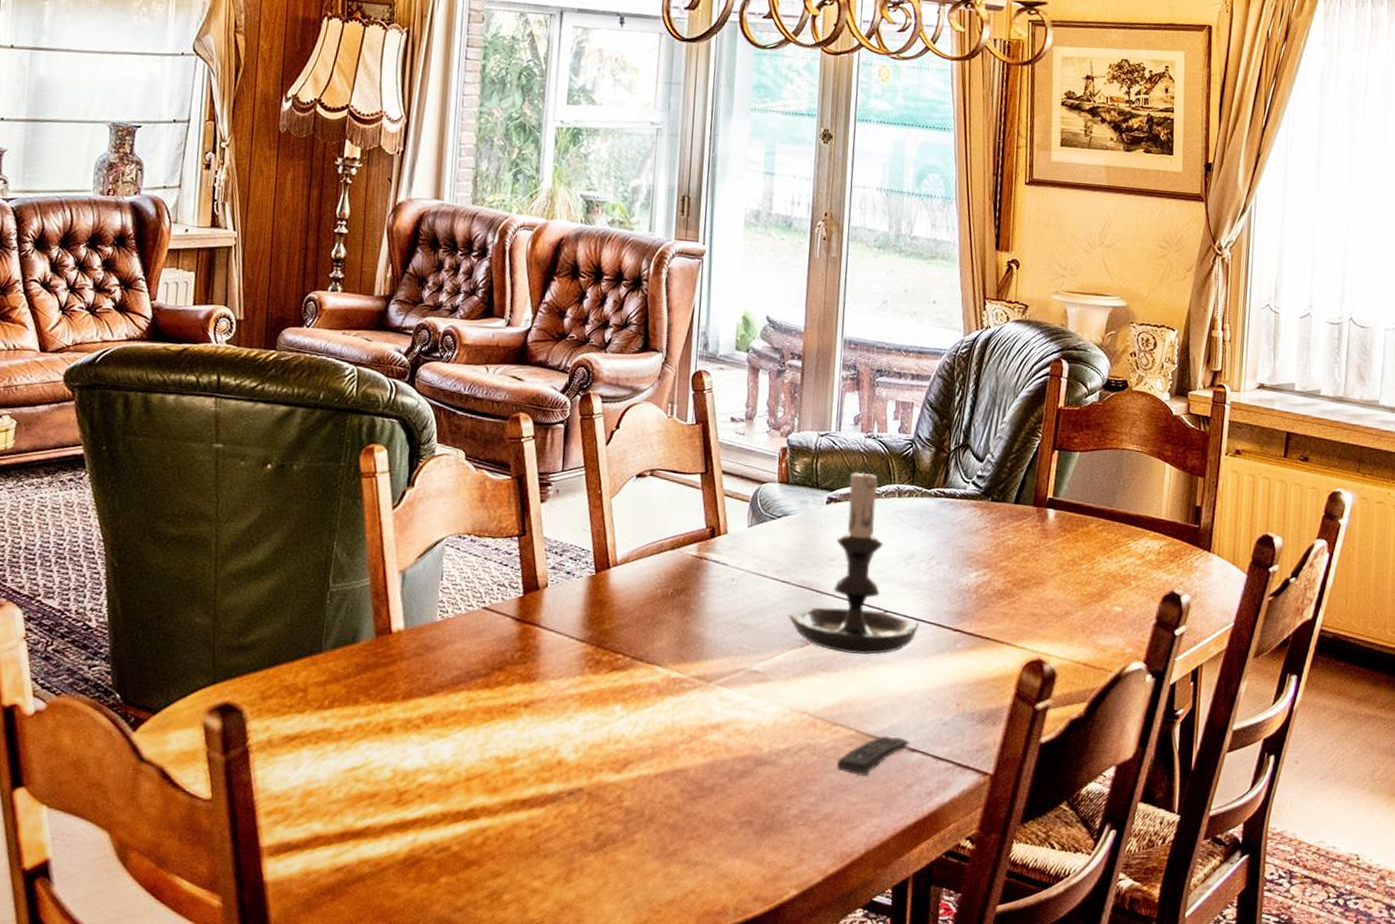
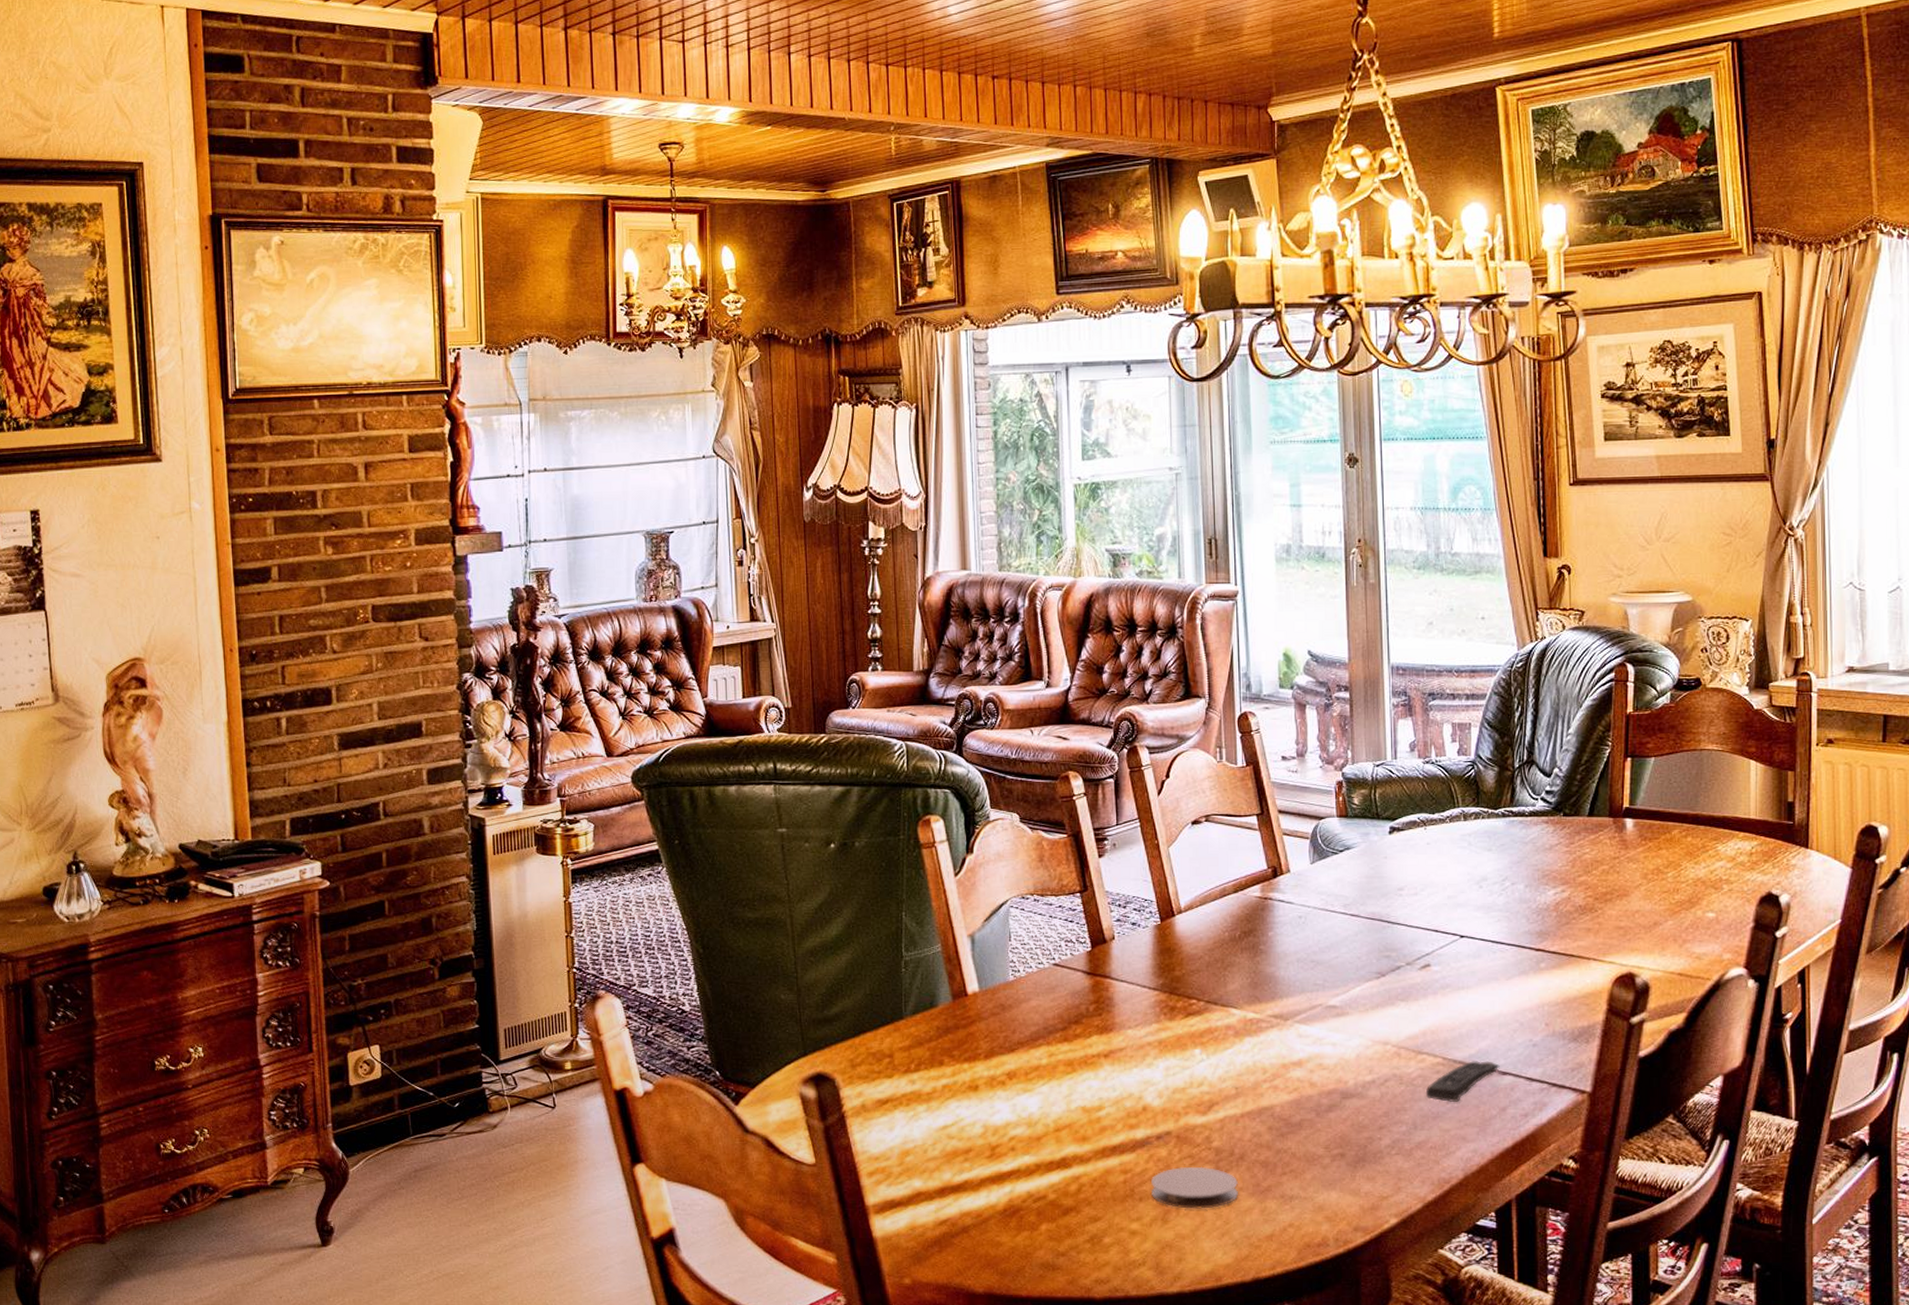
coaster: none [557,825,646,870] -> present [1151,1166,1239,1209]
candle holder: present [788,460,920,655] -> none [1361,786,1499,981]

